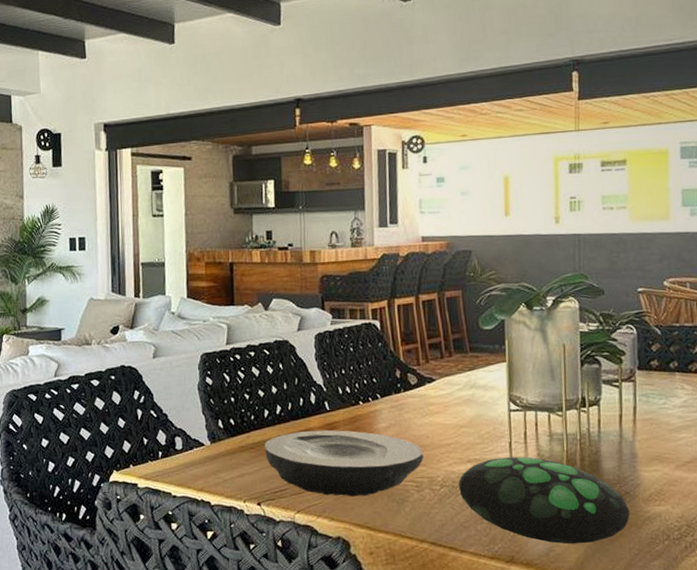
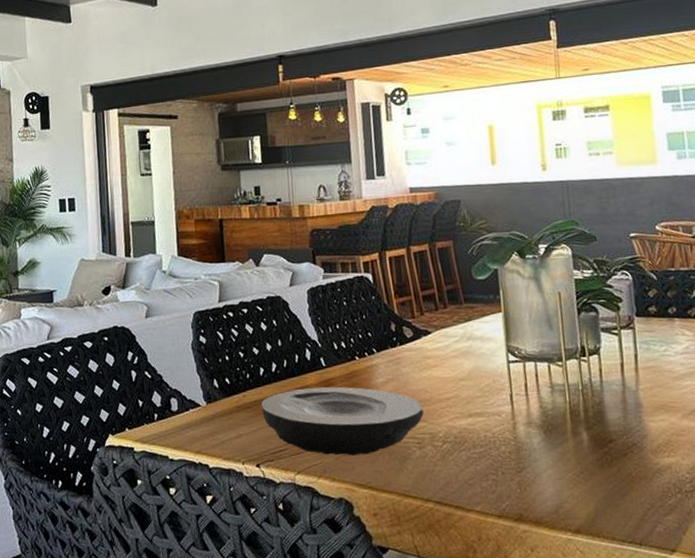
decorative egg: present [459,456,630,544] -> none [461,409,639,500]

